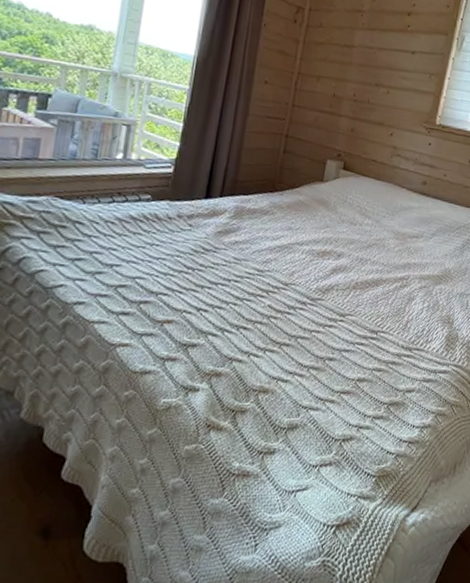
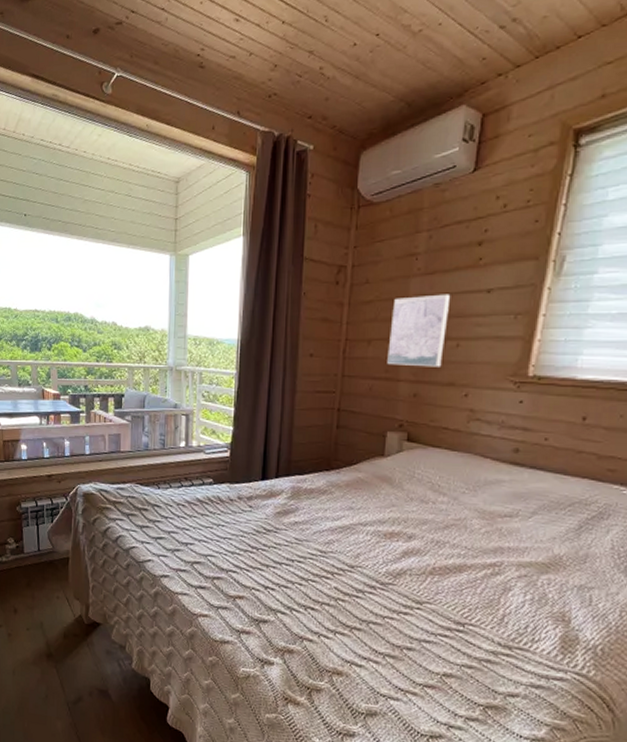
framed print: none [332,44,386,109] -> present [387,294,451,367]

